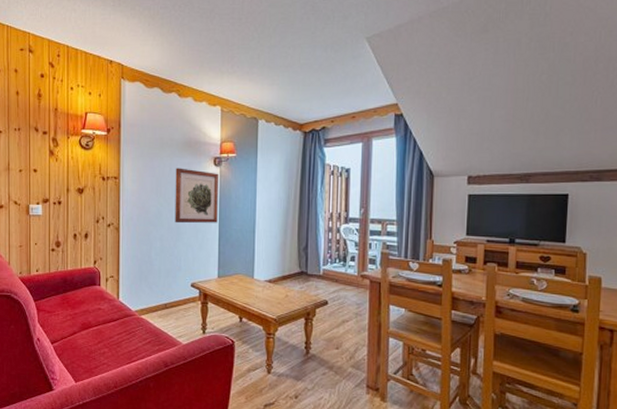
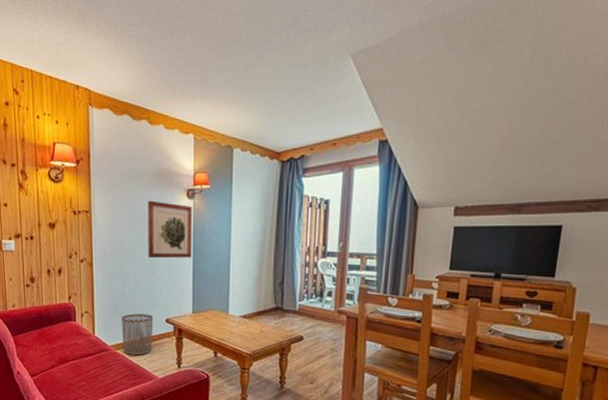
waste bin: none [146,278,179,321] -> present [121,313,153,355]

